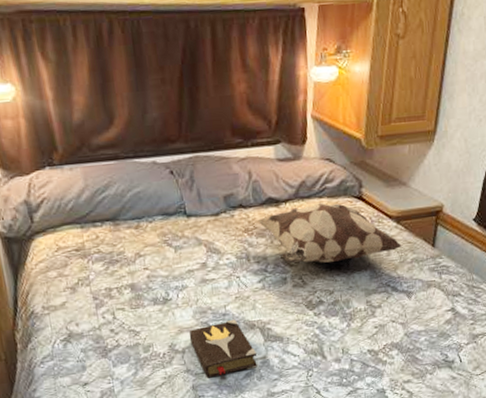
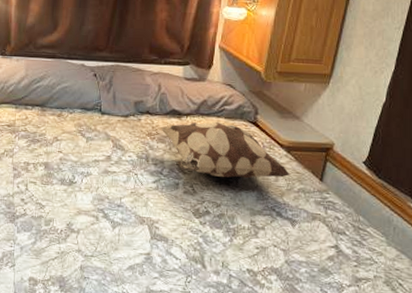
hardback book: present [189,319,257,378] -> none [85,211,142,263]

